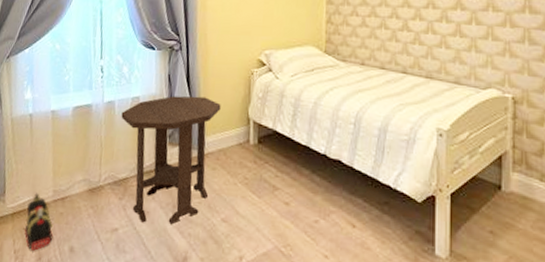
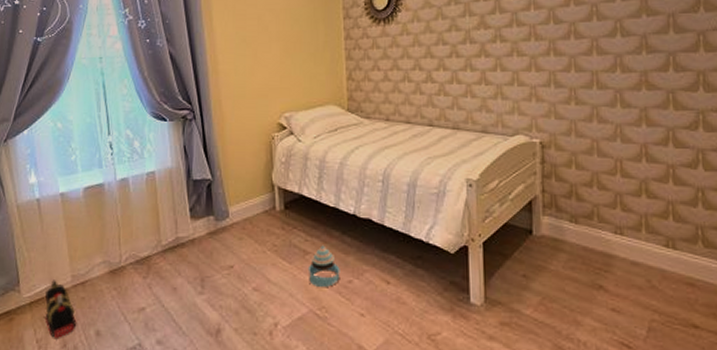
side table: present [121,96,221,225] -> none [137,166,243,300]
stacking toy: none [276,182,308,225] -> present [308,245,340,287]

